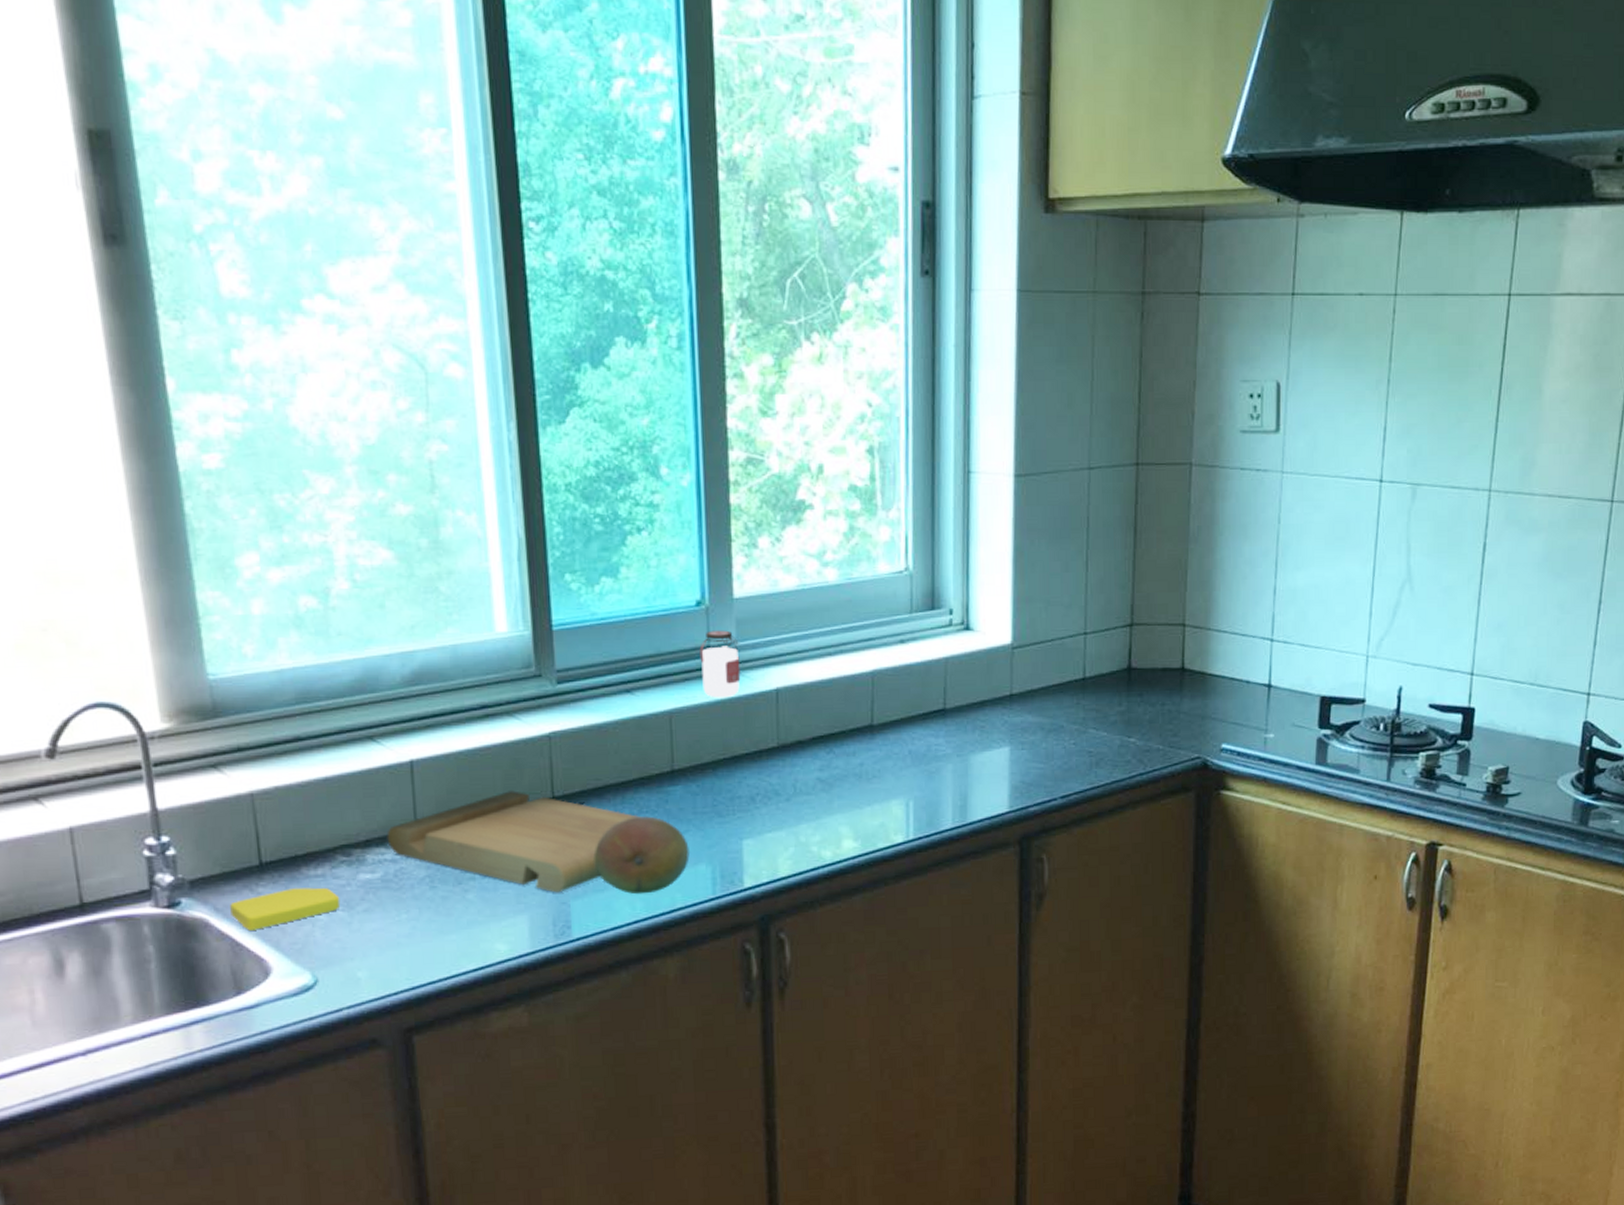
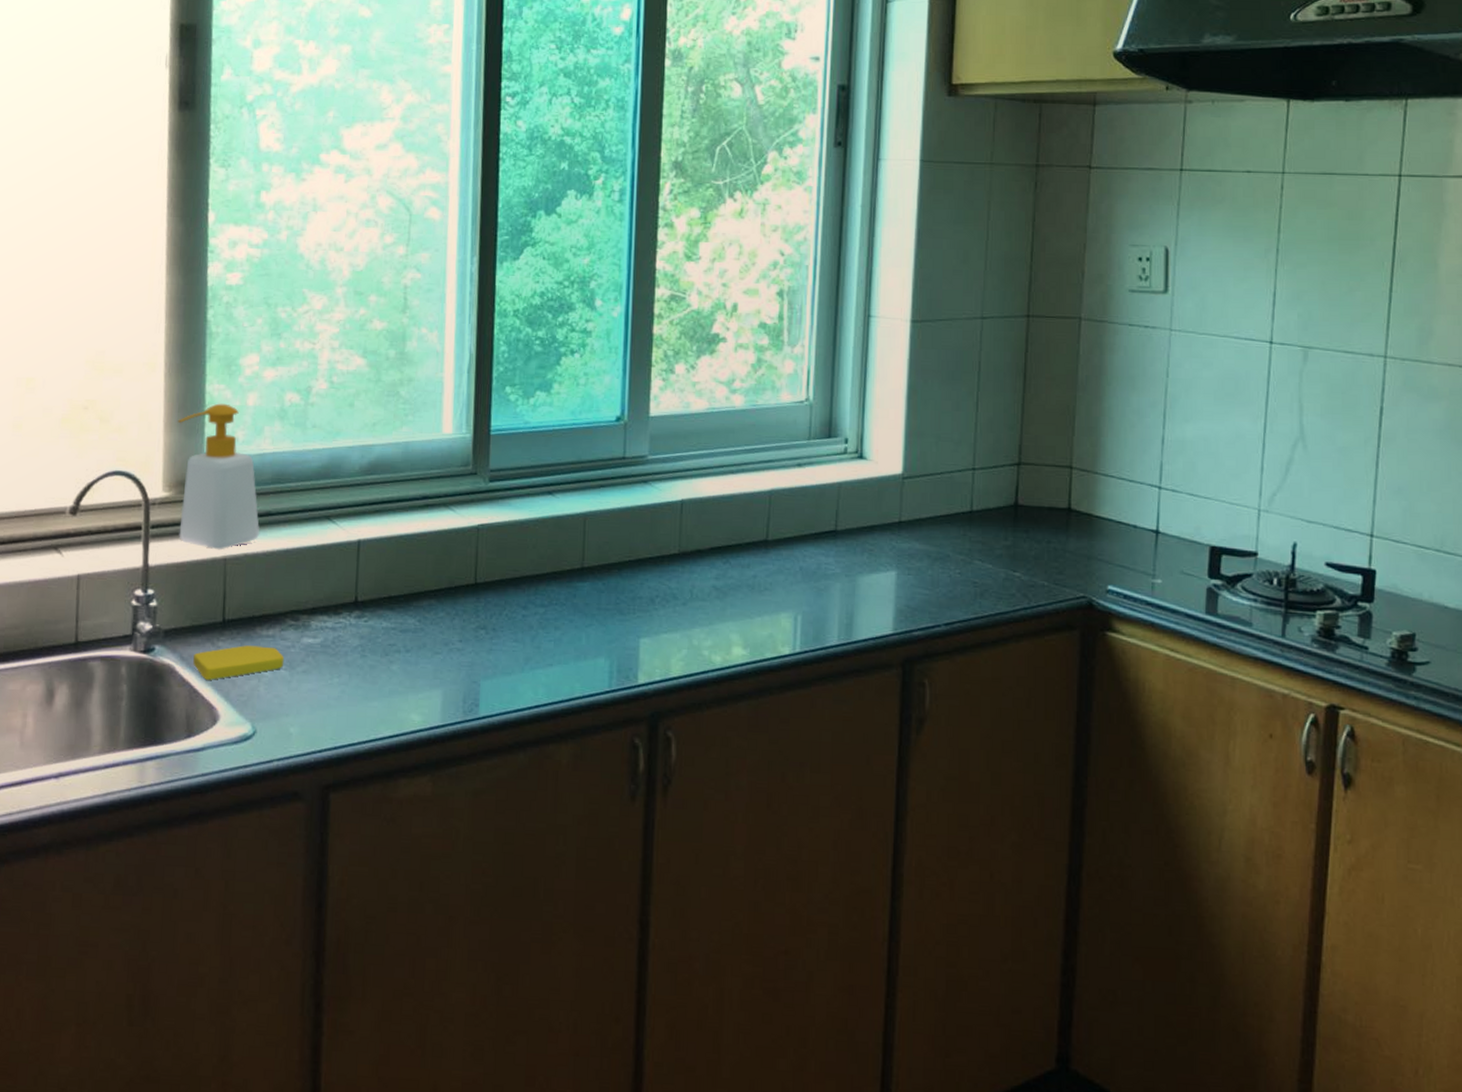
soap bottle: none [166,614,291,785] -> present [177,403,261,550]
cutting board: present [387,790,640,893] -> none [330,574,550,672]
fruit: present [594,816,690,895] -> none [505,607,591,681]
jar: present [699,630,741,698] -> none [615,444,651,506]

